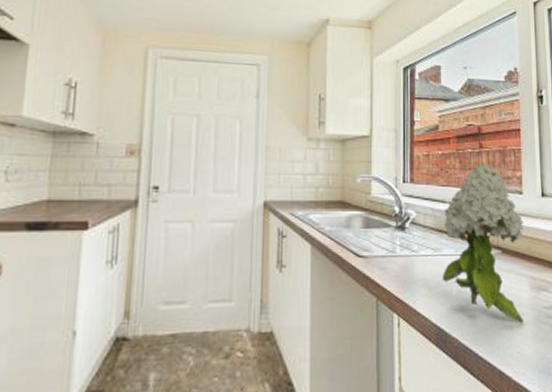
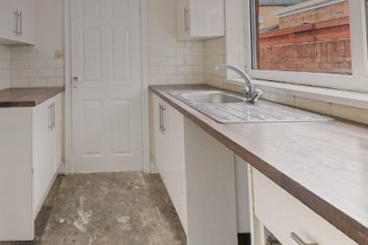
flower: present [442,163,524,324] -> none [285,52,354,173]

